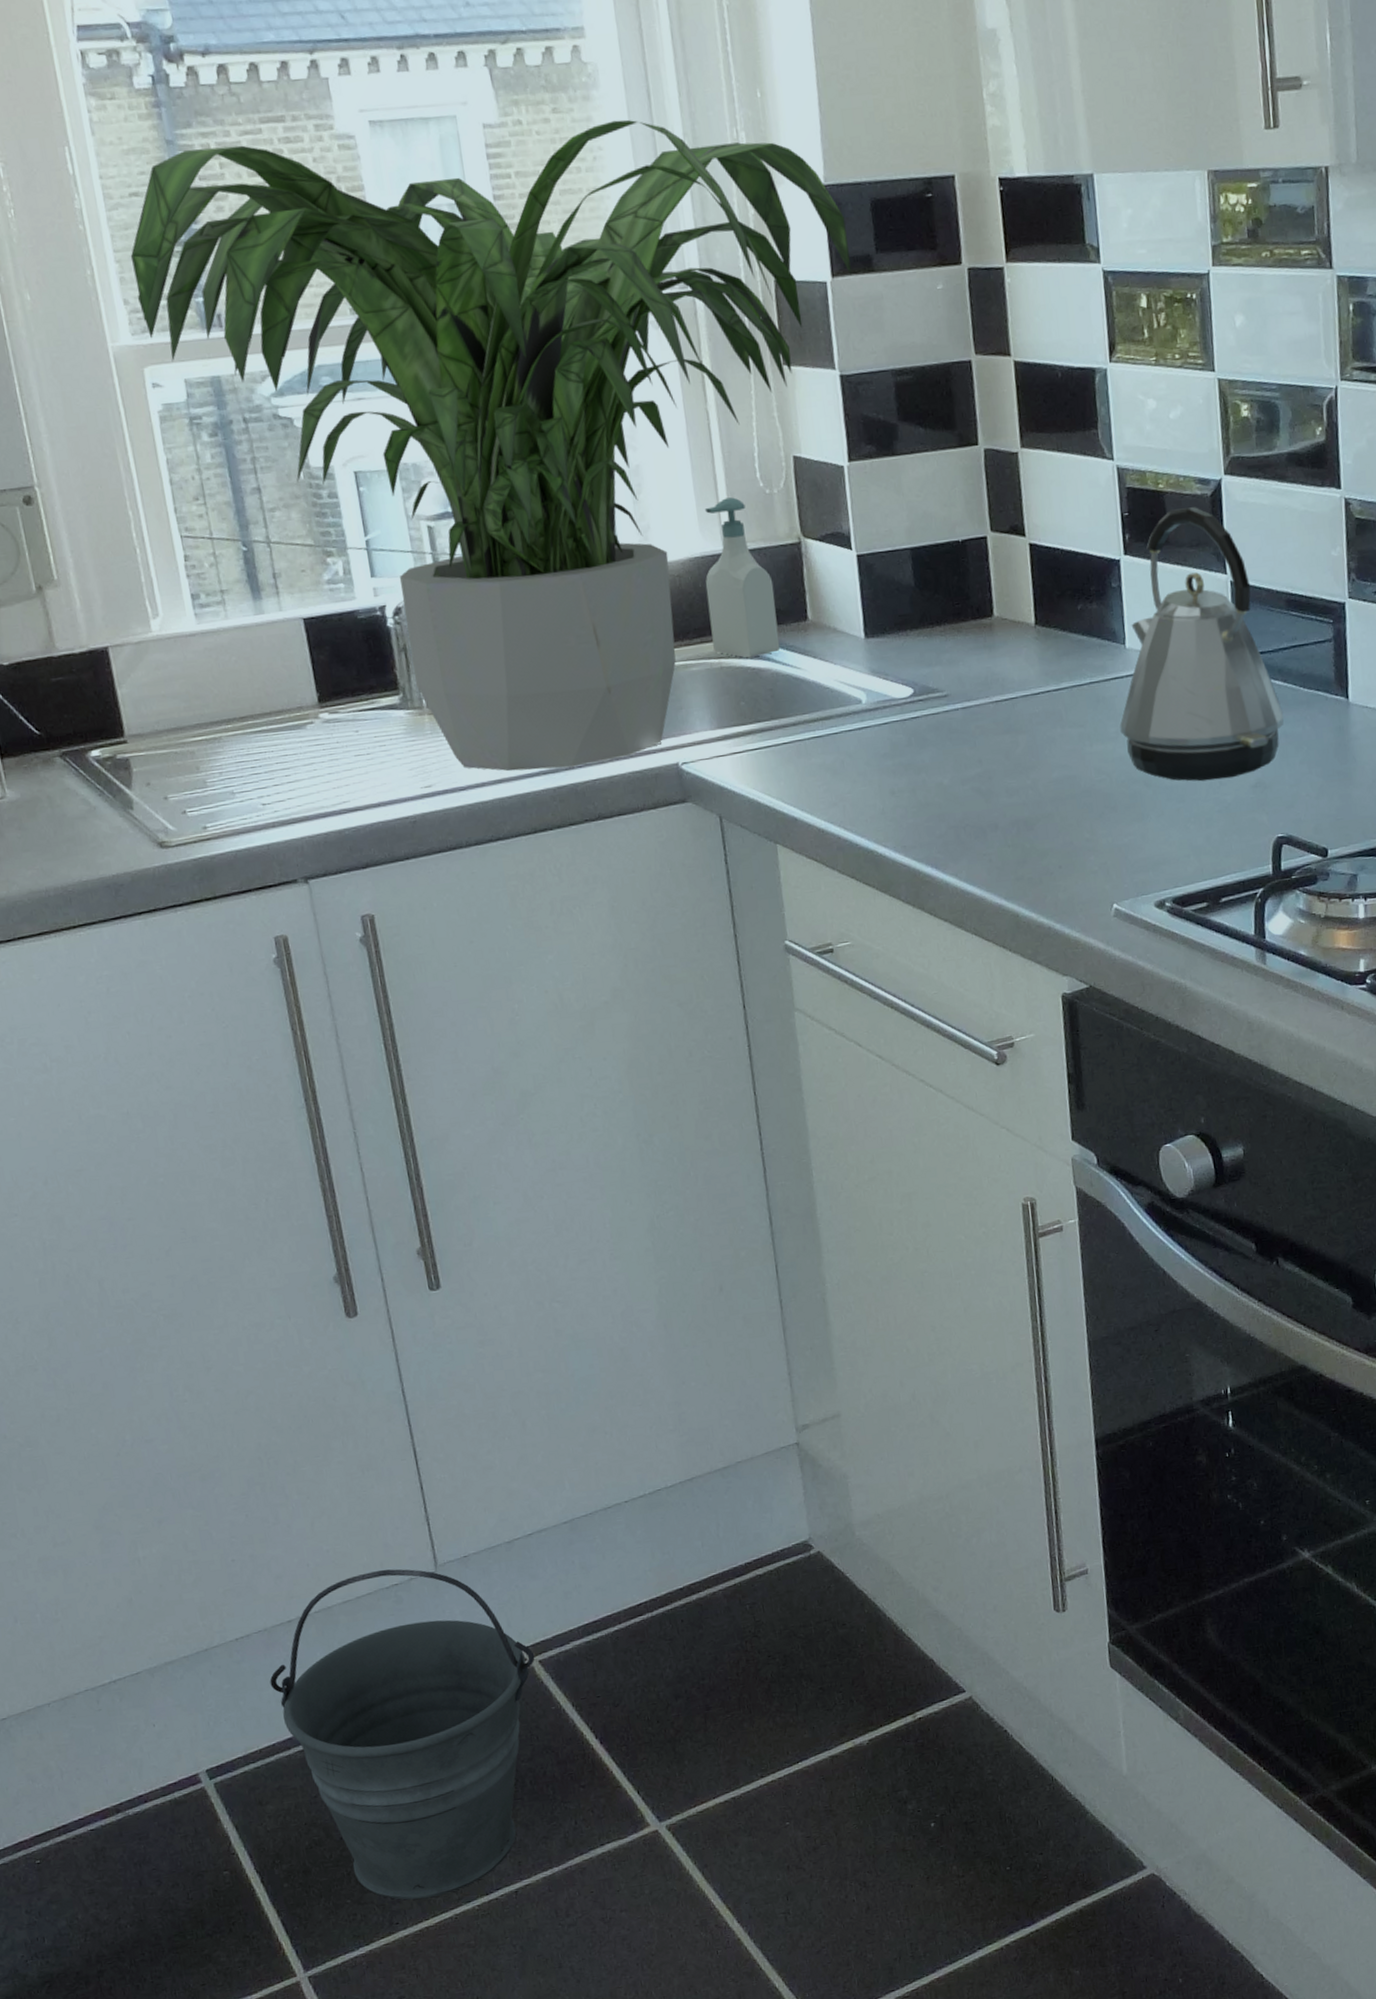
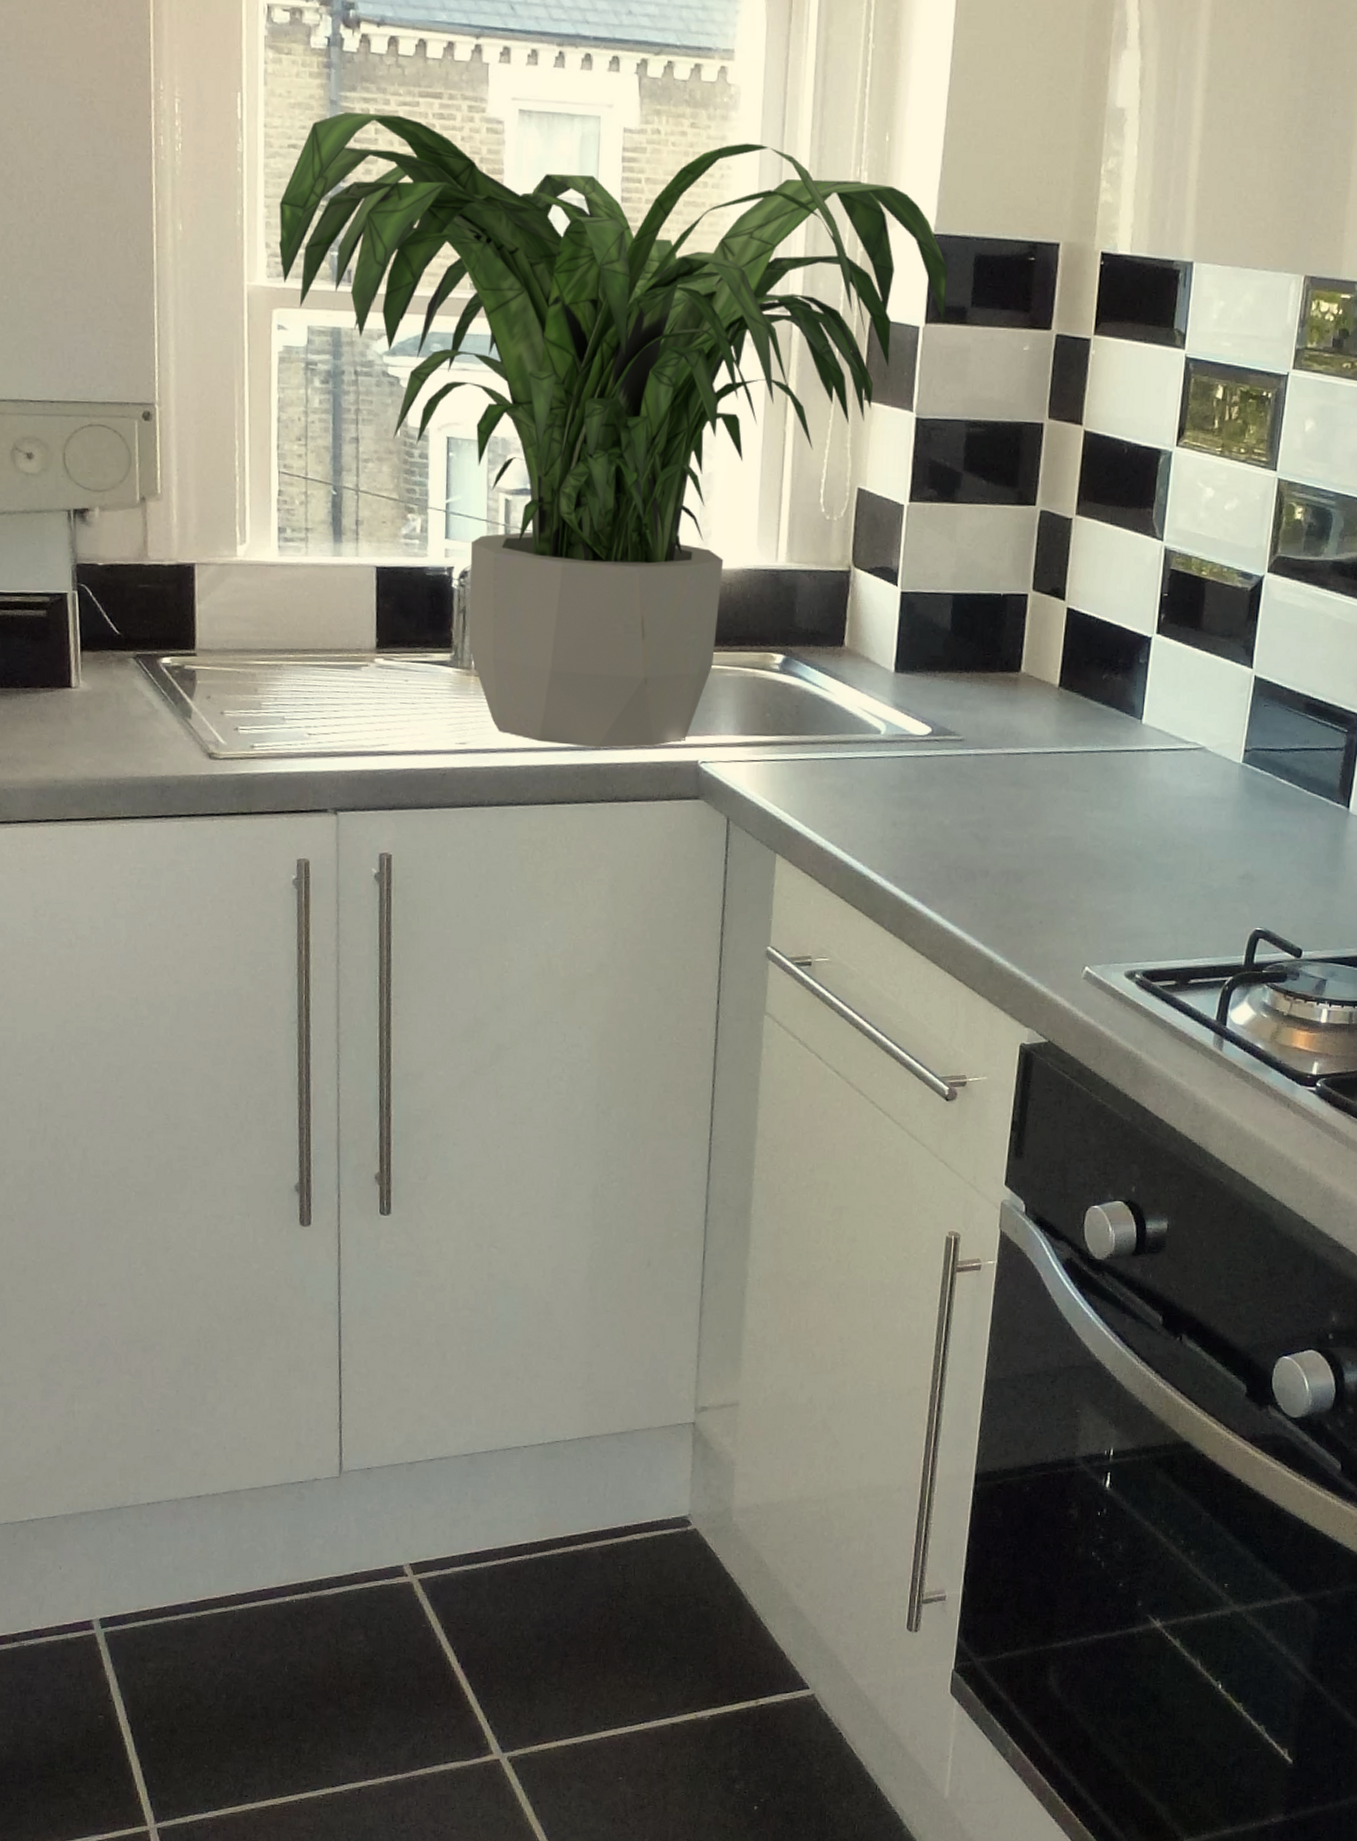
bucket: present [269,1569,535,1900] -> none [171,1465,416,1779]
soap bottle: present [704,497,780,658] -> none [750,517,818,673]
kettle: present [1119,507,1284,782] -> none [1122,598,1284,866]

